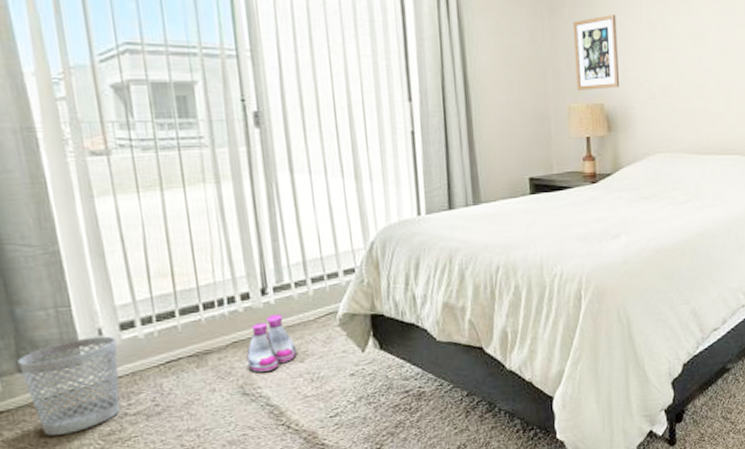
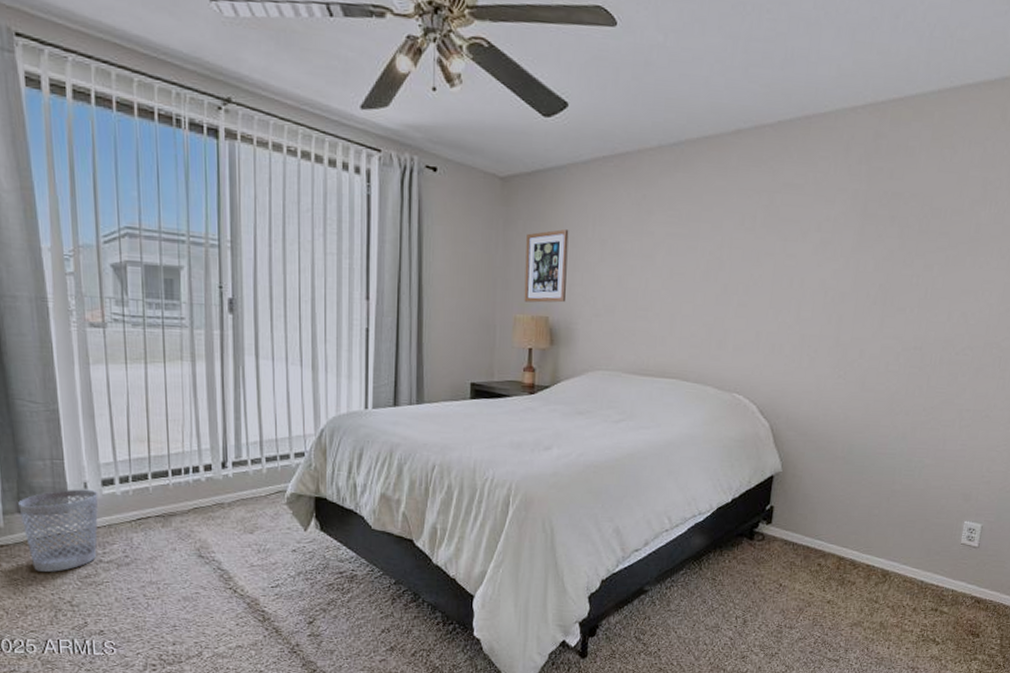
boots: present [246,314,297,372] -> none [204,487,248,538]

